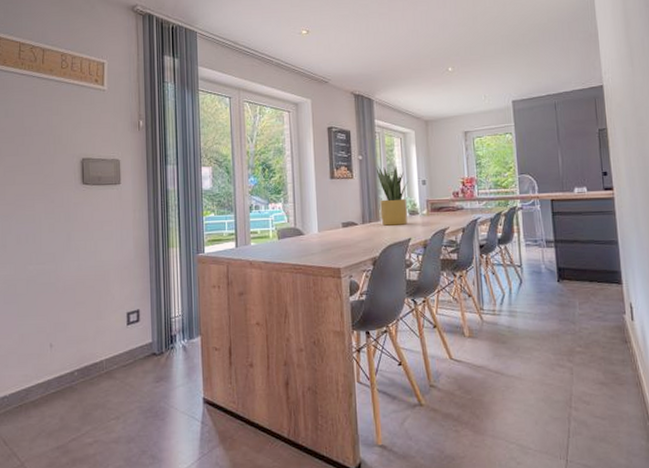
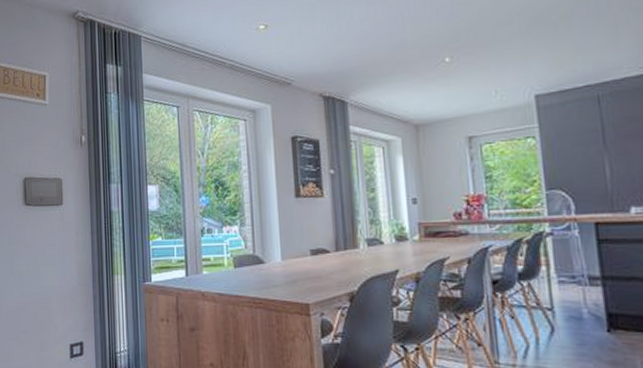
planter: present [376,164,409,226] -> none [351,179,395,254]

